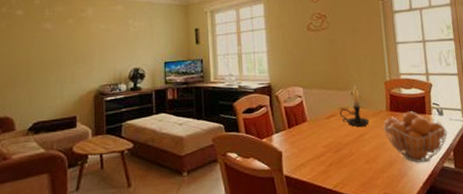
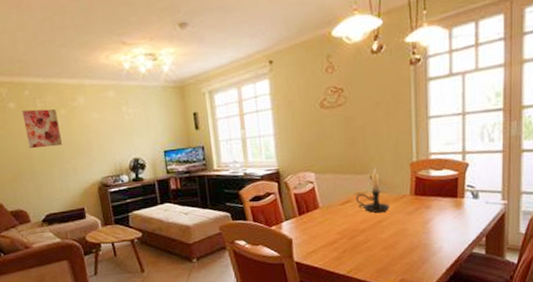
wall art: none [29,17,64,55] -> present [22,109,62,149]
fruit basket: present [383,111,448,163] -> none [405,195,482,249]

